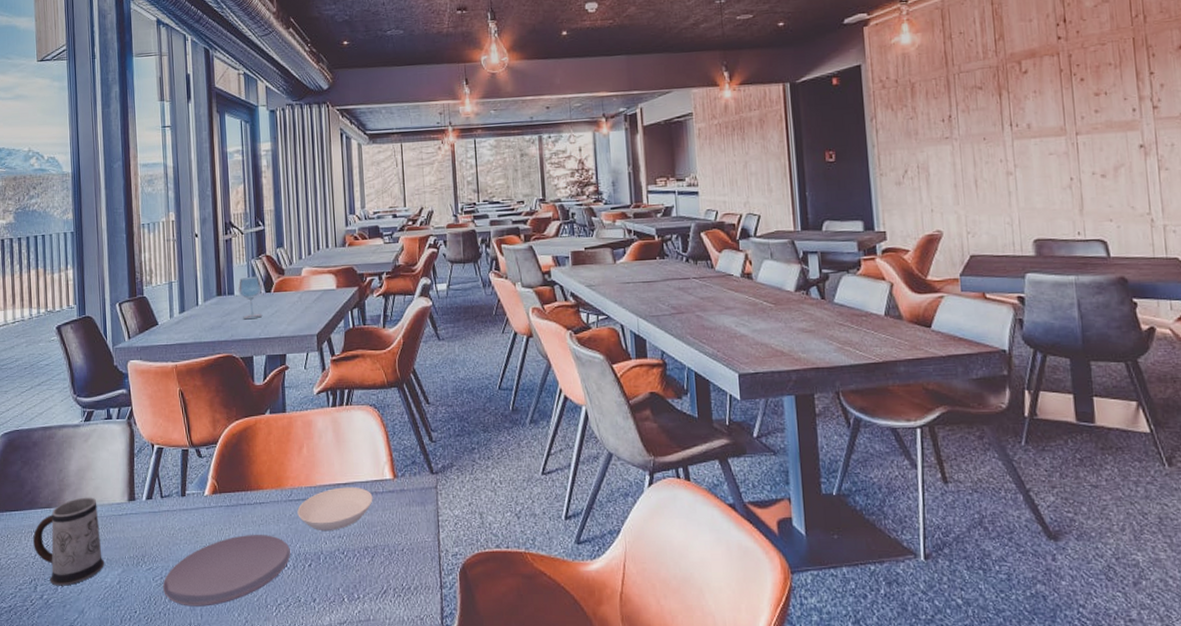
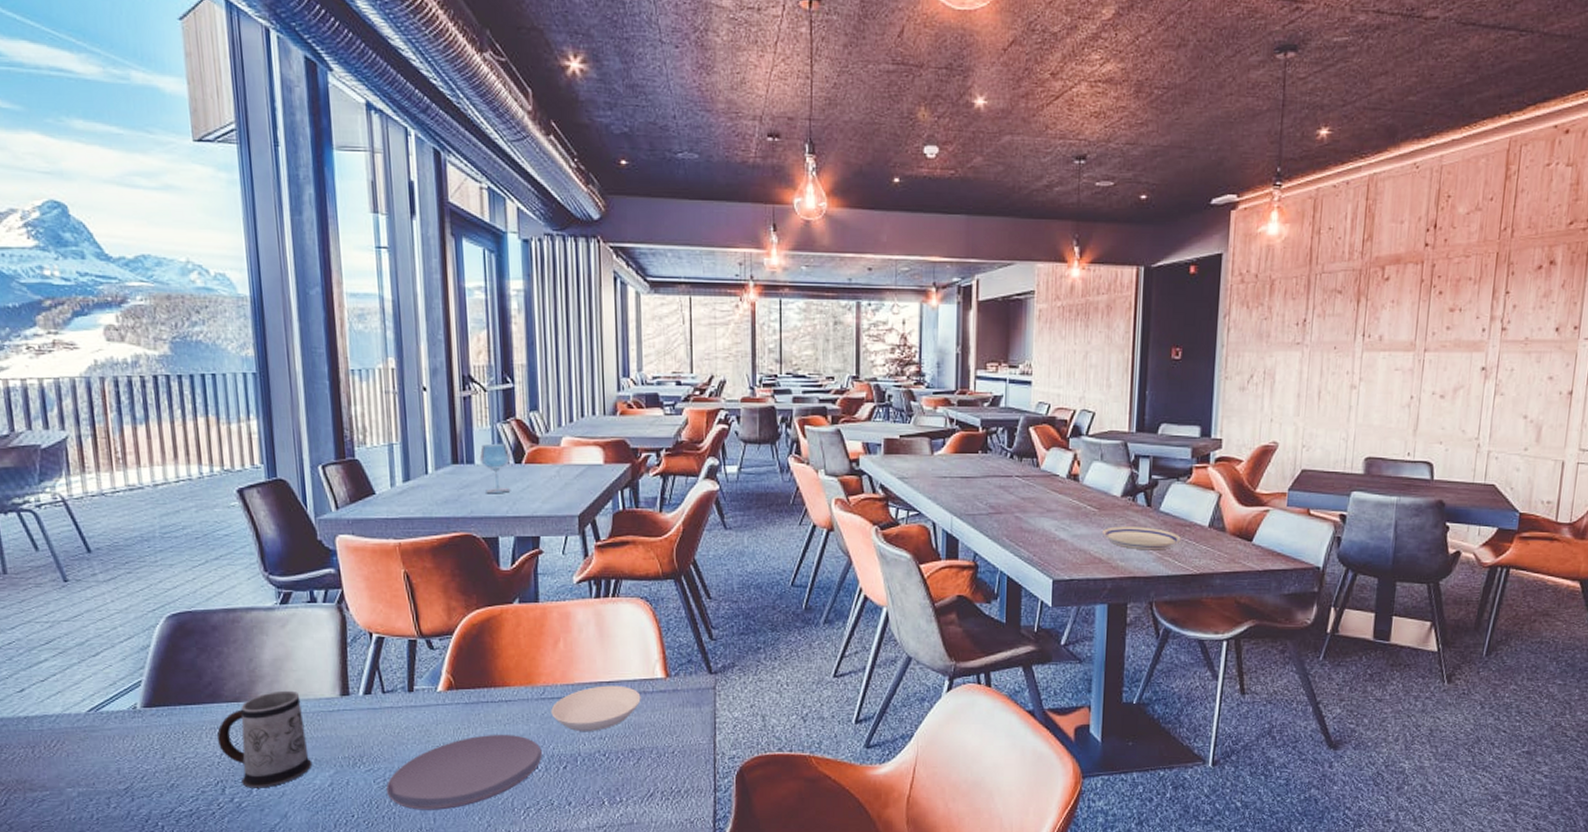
plate: none [780,318,859,341] -> present [1101,526,1181,550]

